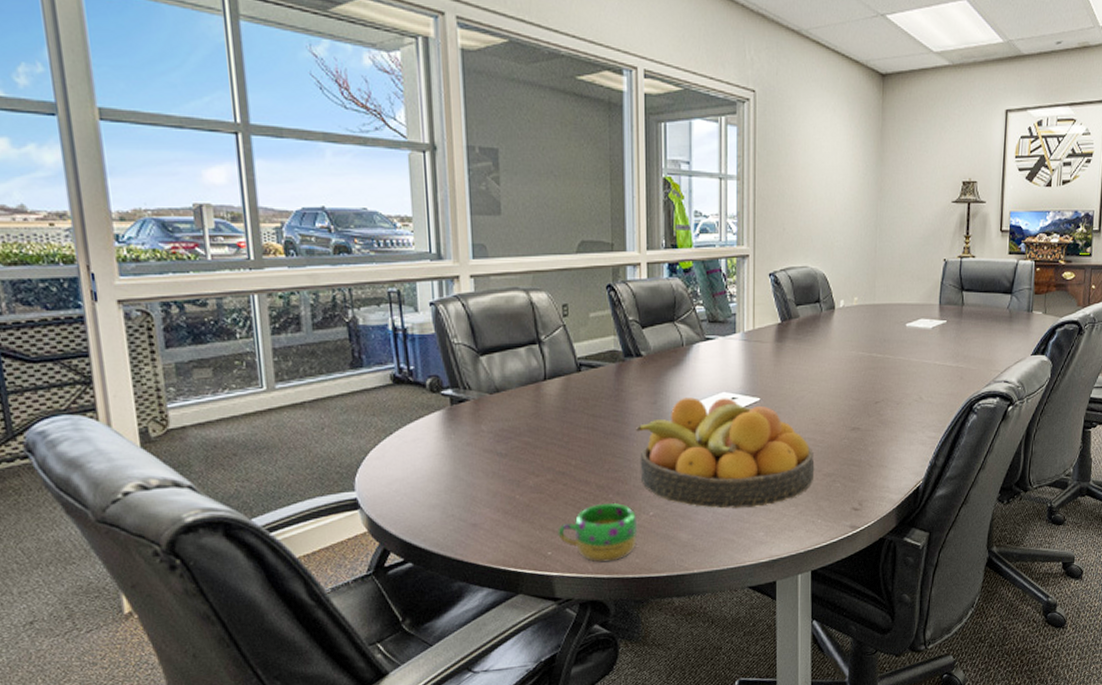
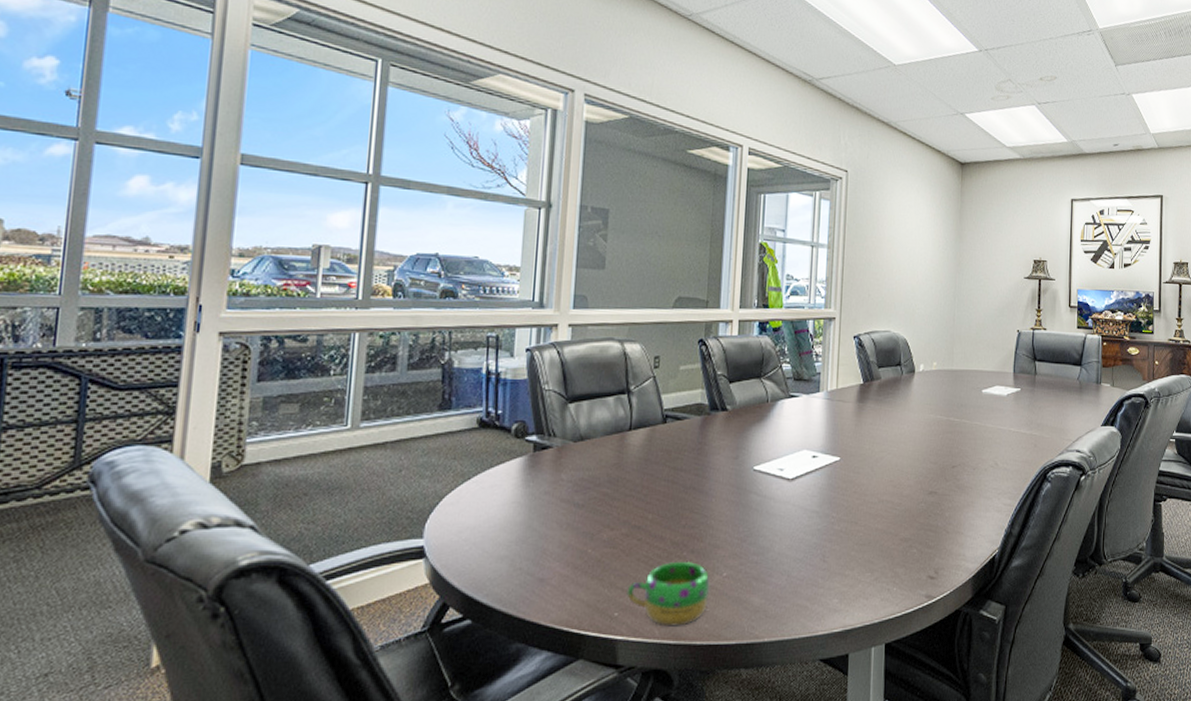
fruit bowl: present [635,397,815,509] -> none [715,454,892,572]

